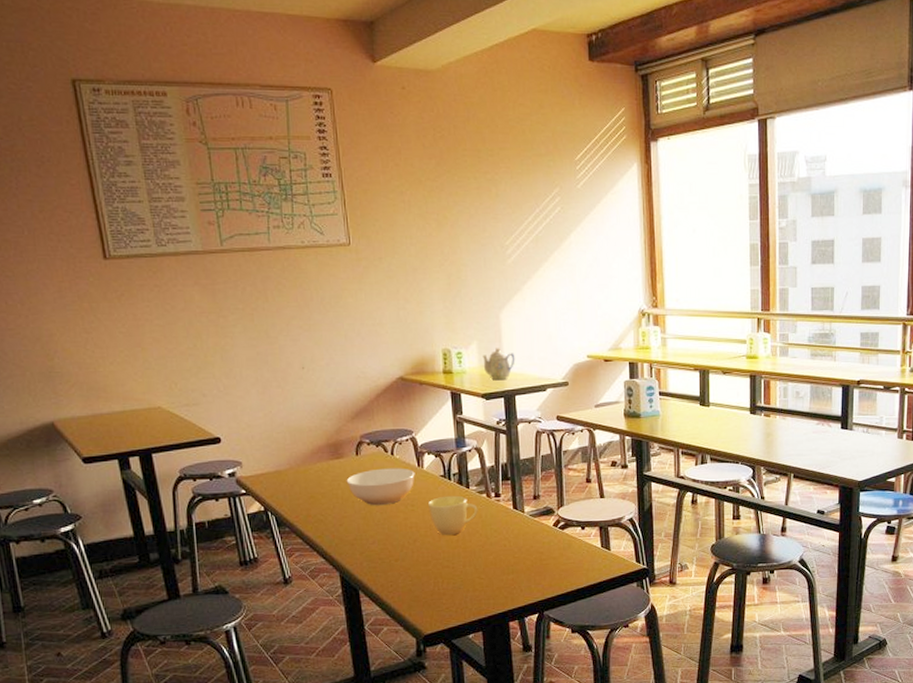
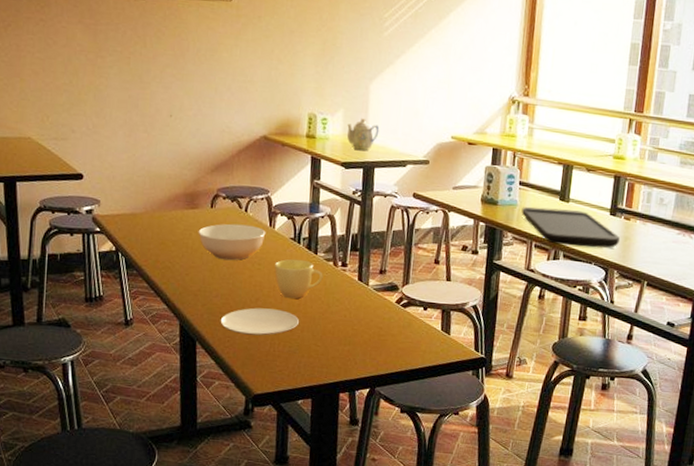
plate: none [380,548,461,577] -> present [220,308,300,336]
tray: none [664,413,763,449] -> present [521,206,621,248]

